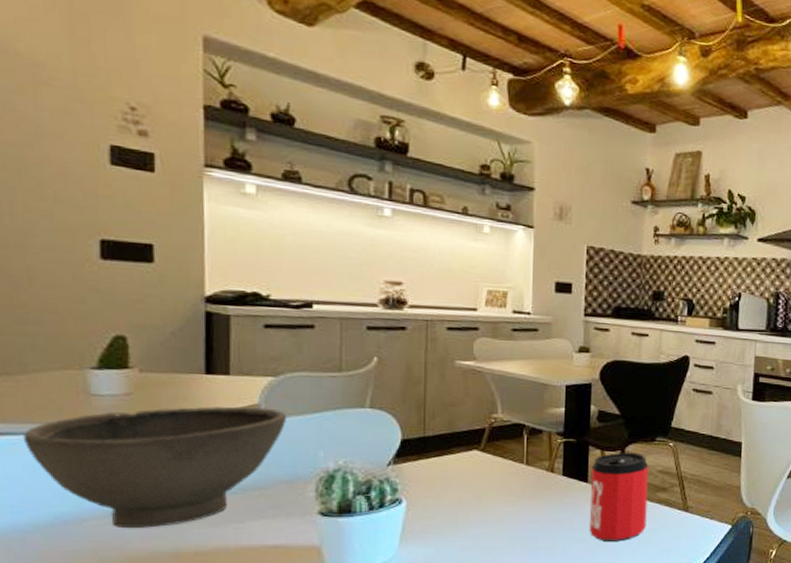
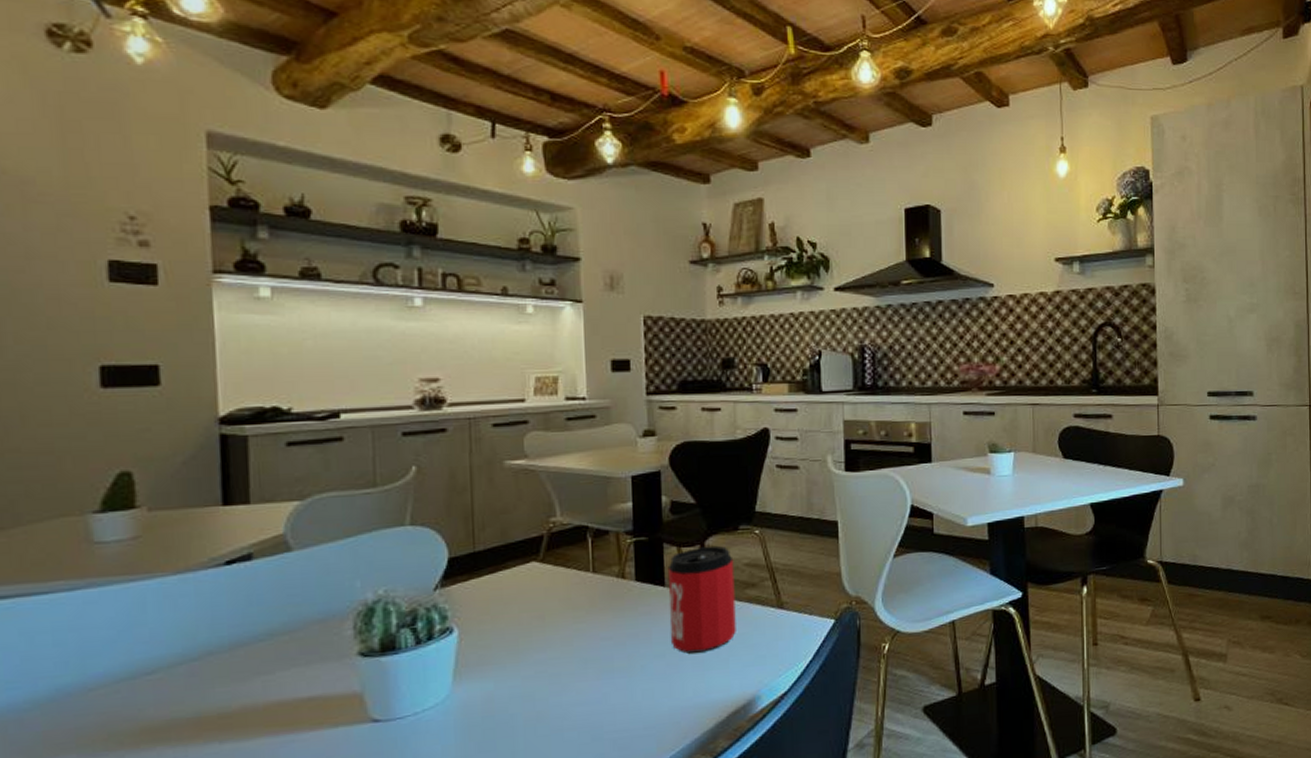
bowl: present [22,406,287,529] -> none [17,537,318,695]

